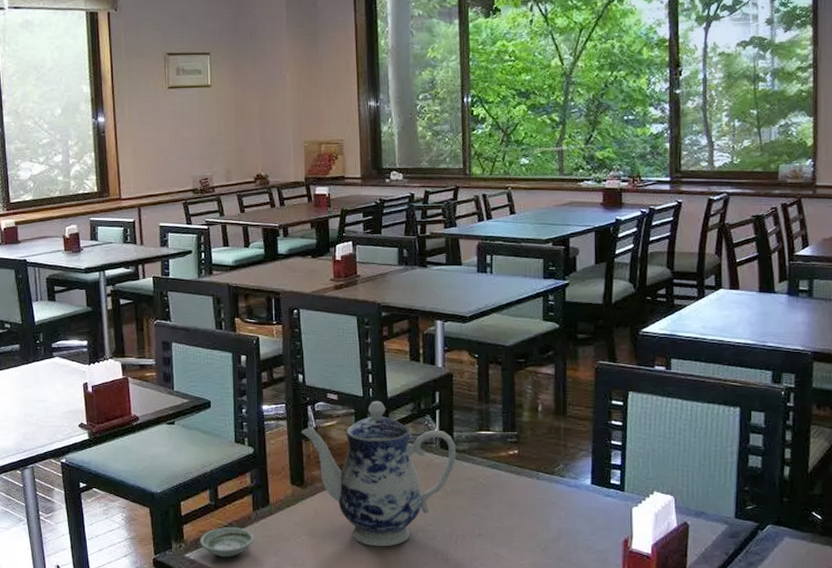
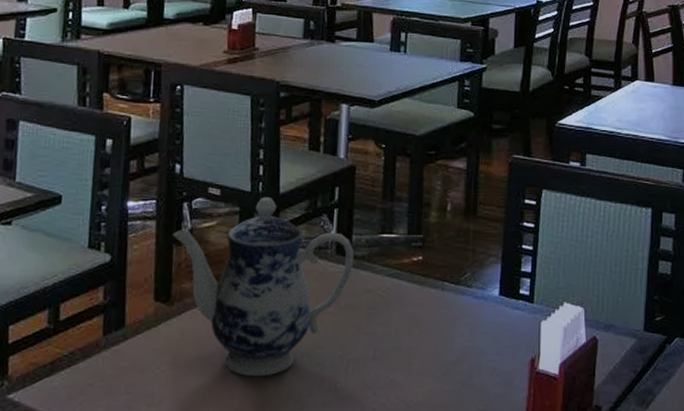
saucer: present [200,527,254,557] -> none [29,357,101,397]

